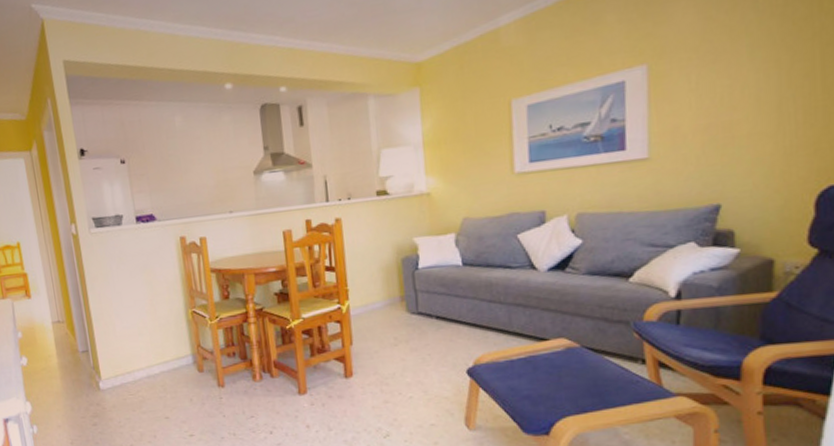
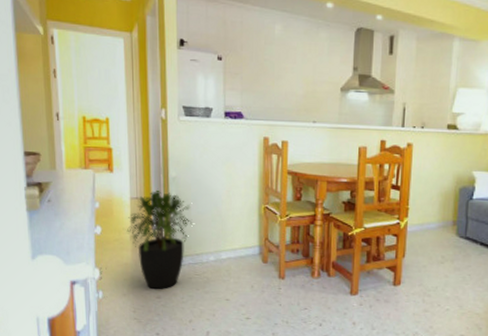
potted plant: none [52,308,119,416] -> present [126,188,193,289]

